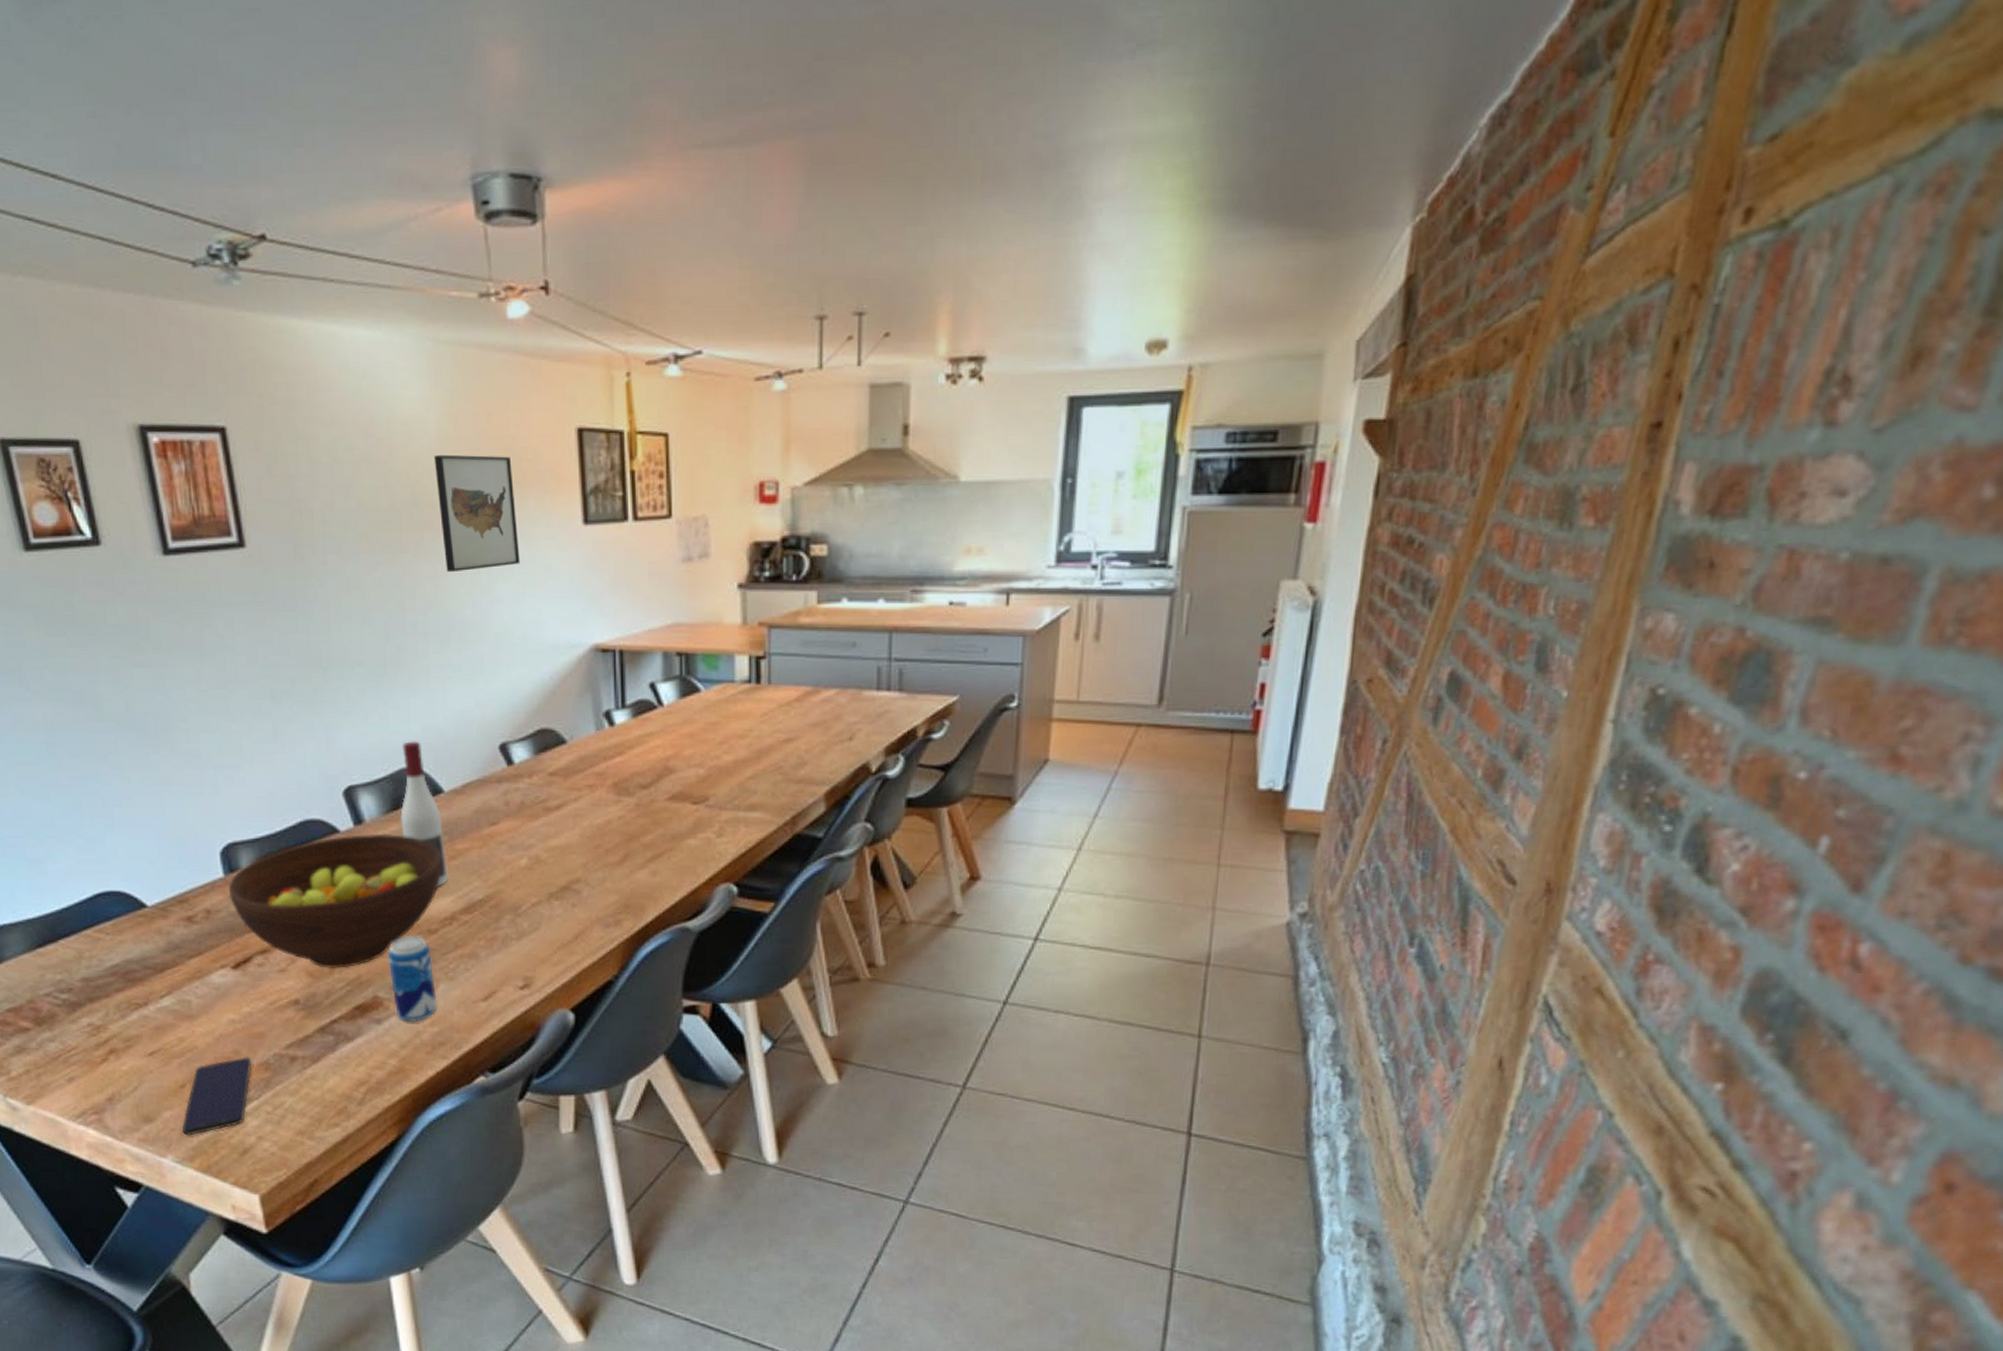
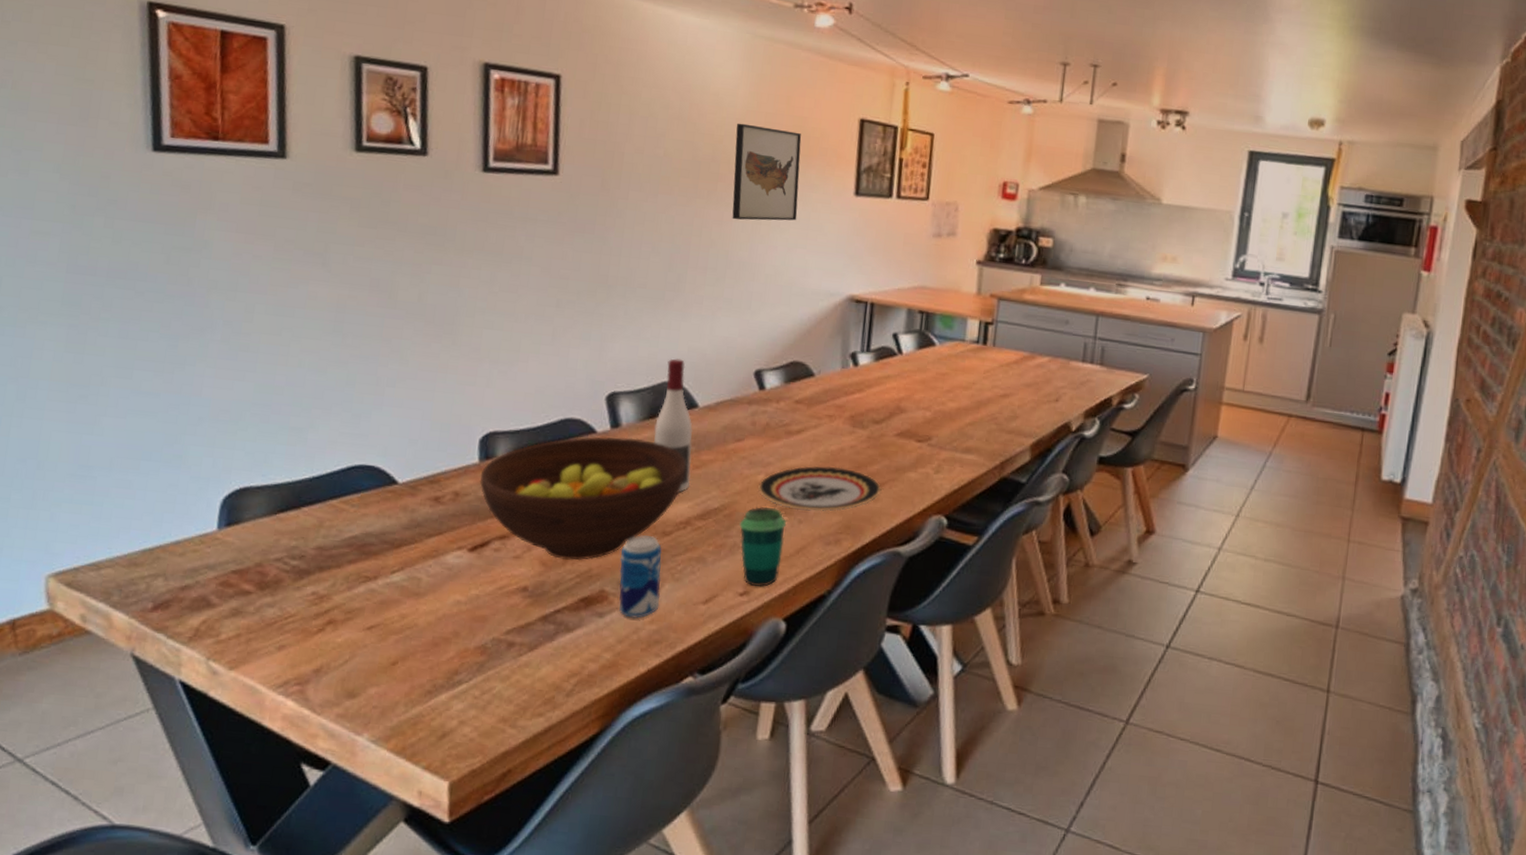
smartphone: present [182,1057,252,1136] -> none [384,639,470,715]
cup: none [508,894,560,978] -> present [739,507,787,587]
plate: none [523,841,658,893] -> present [758,466,881,511]

